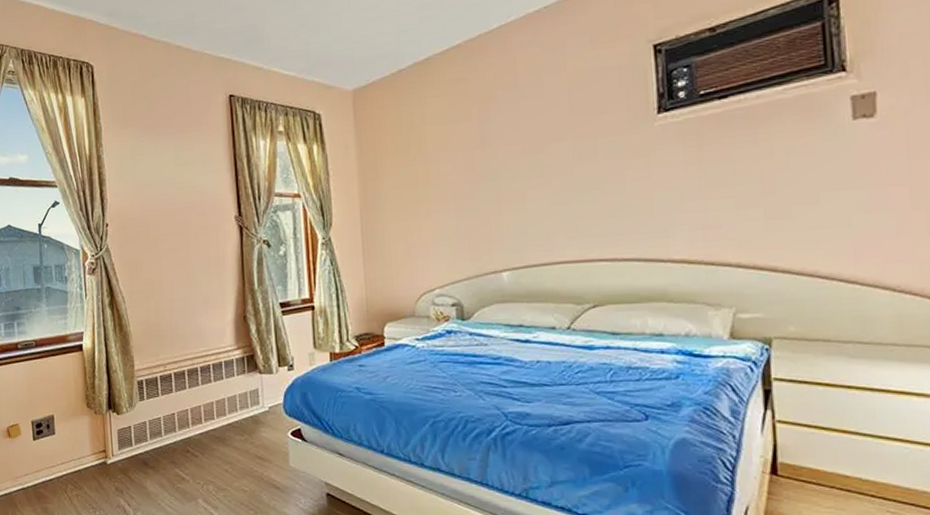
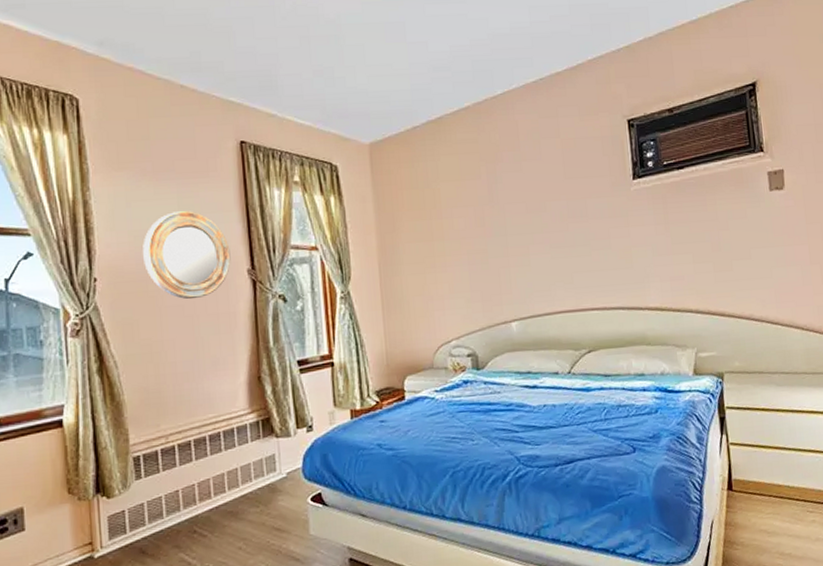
home mirror: none [145,162,220,244] -> present [143,211,231,300]

